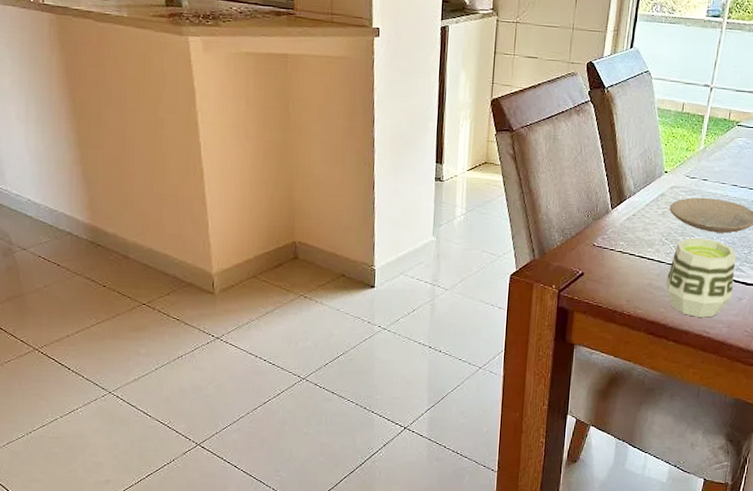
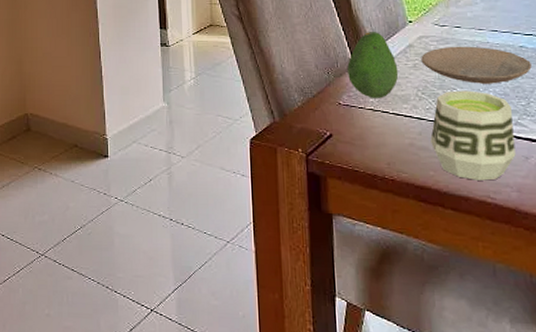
fruit: none [605,179,649,242] -> present [347,32,399,98]

